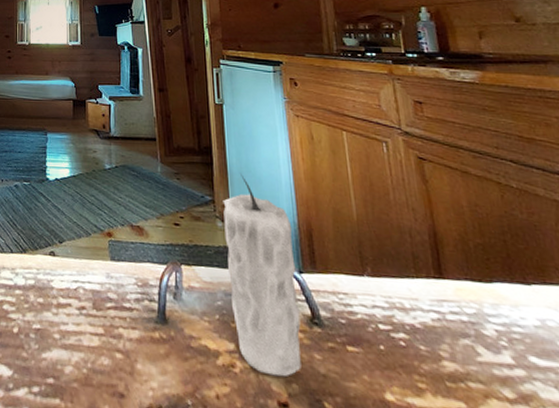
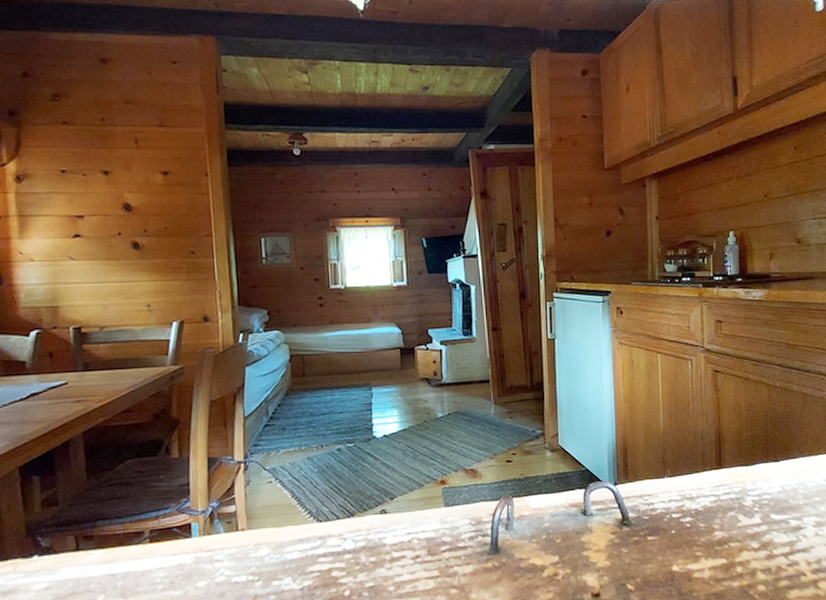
candle: present [223,174,301,377] -> none [552,405,613,575]

